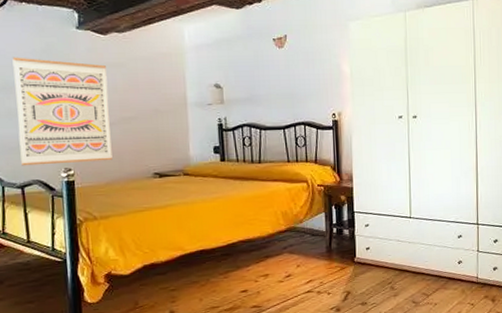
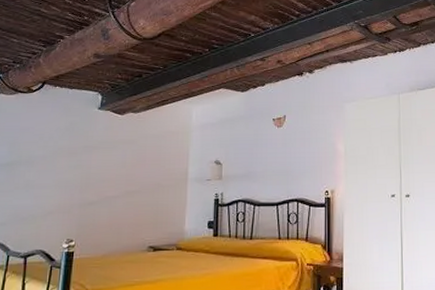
wall art: present [12,57,113,166] -> none [29,134,119,236]

